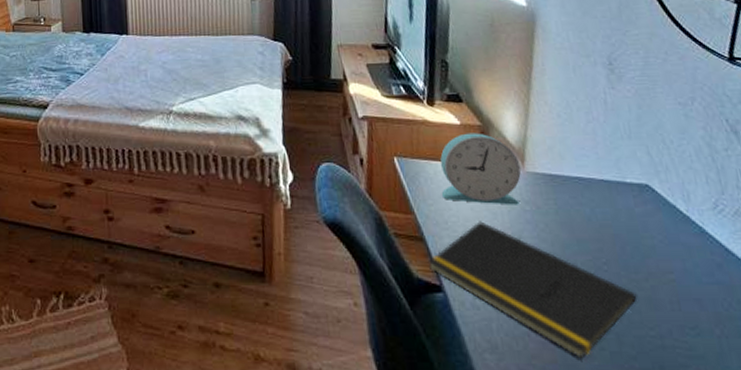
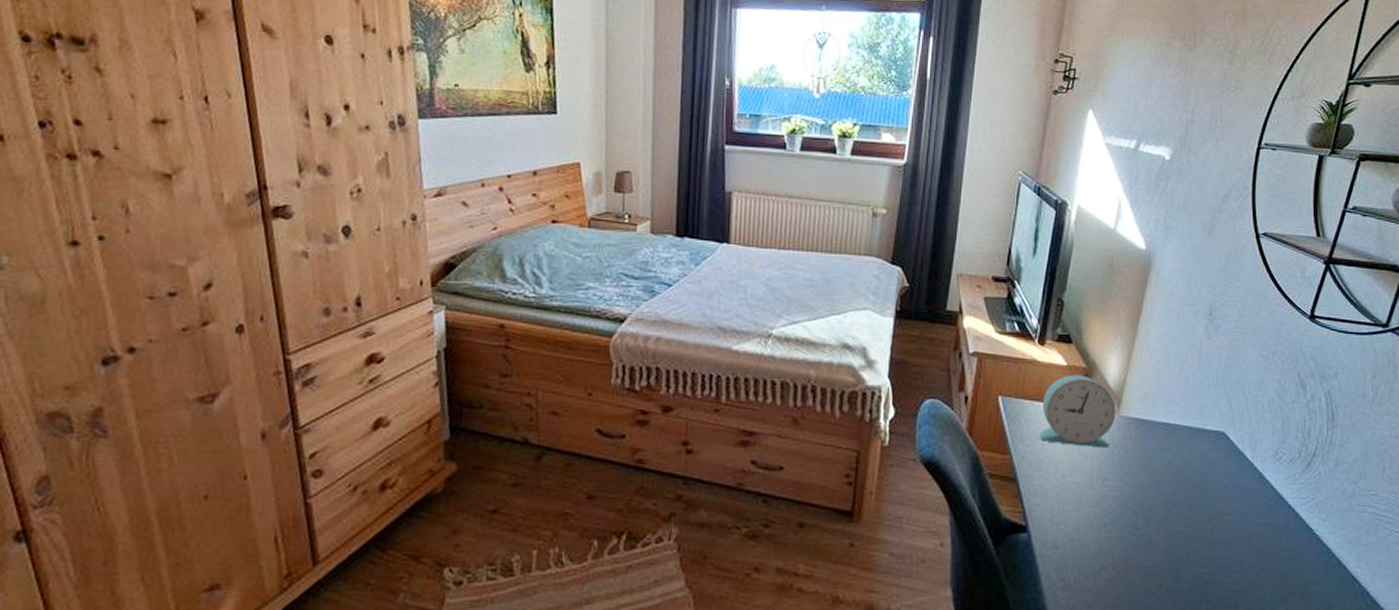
notepad: present [427,221,638,359] -> none [1017,463,1198,595]

